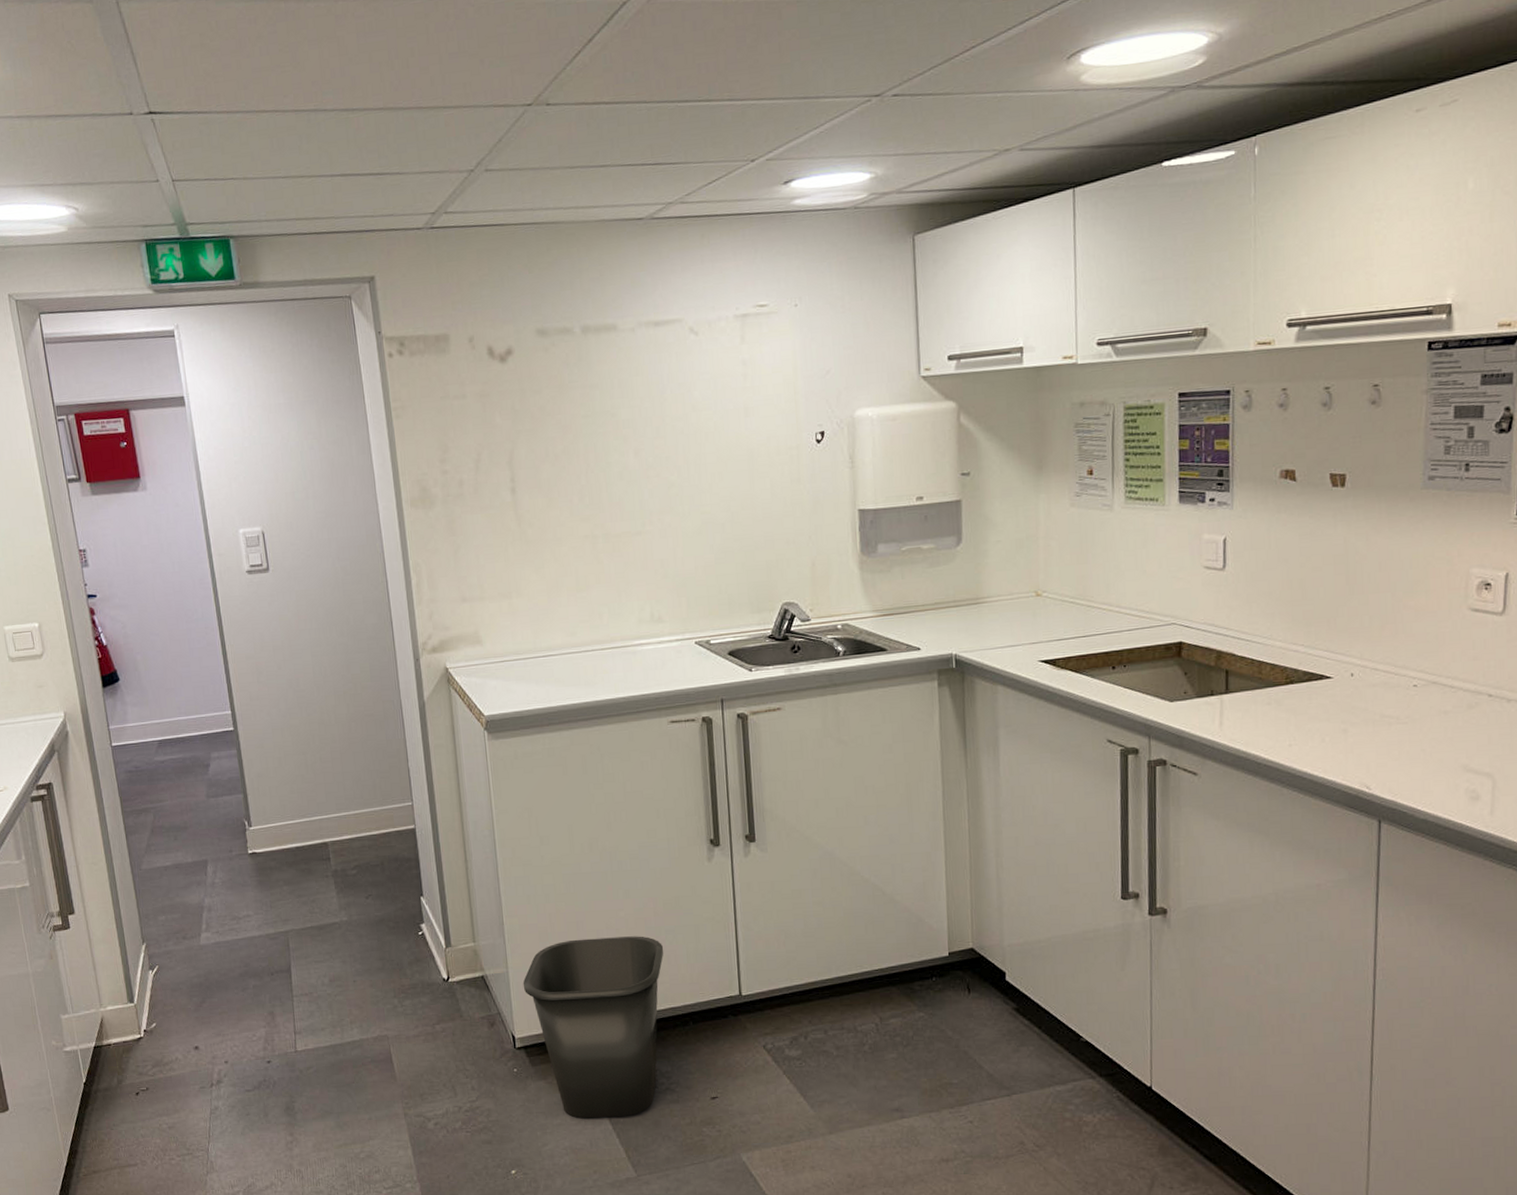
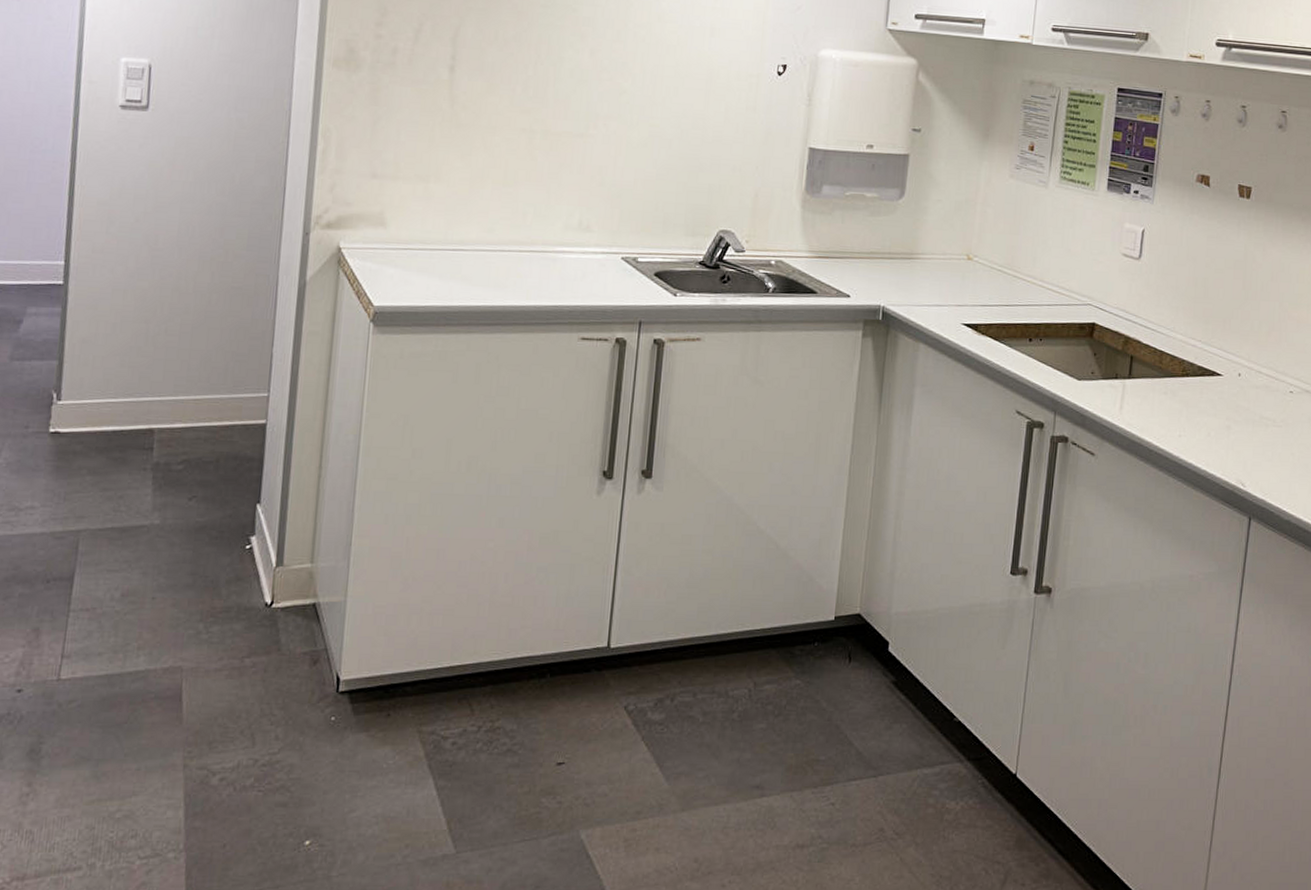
waste bin: present [523,936,664,1119] -> none [361,569,532,781]

